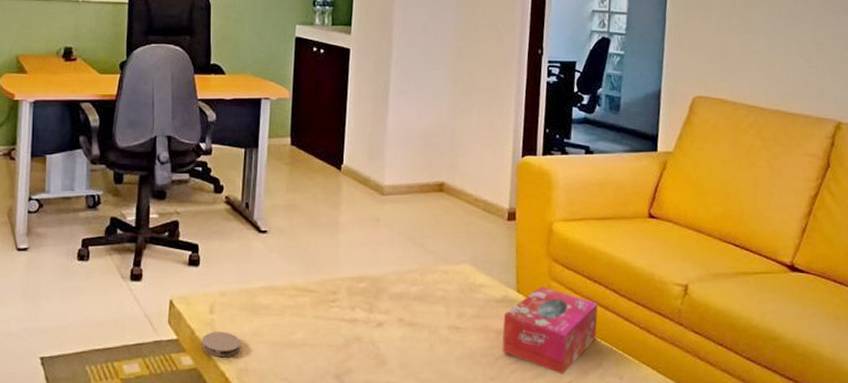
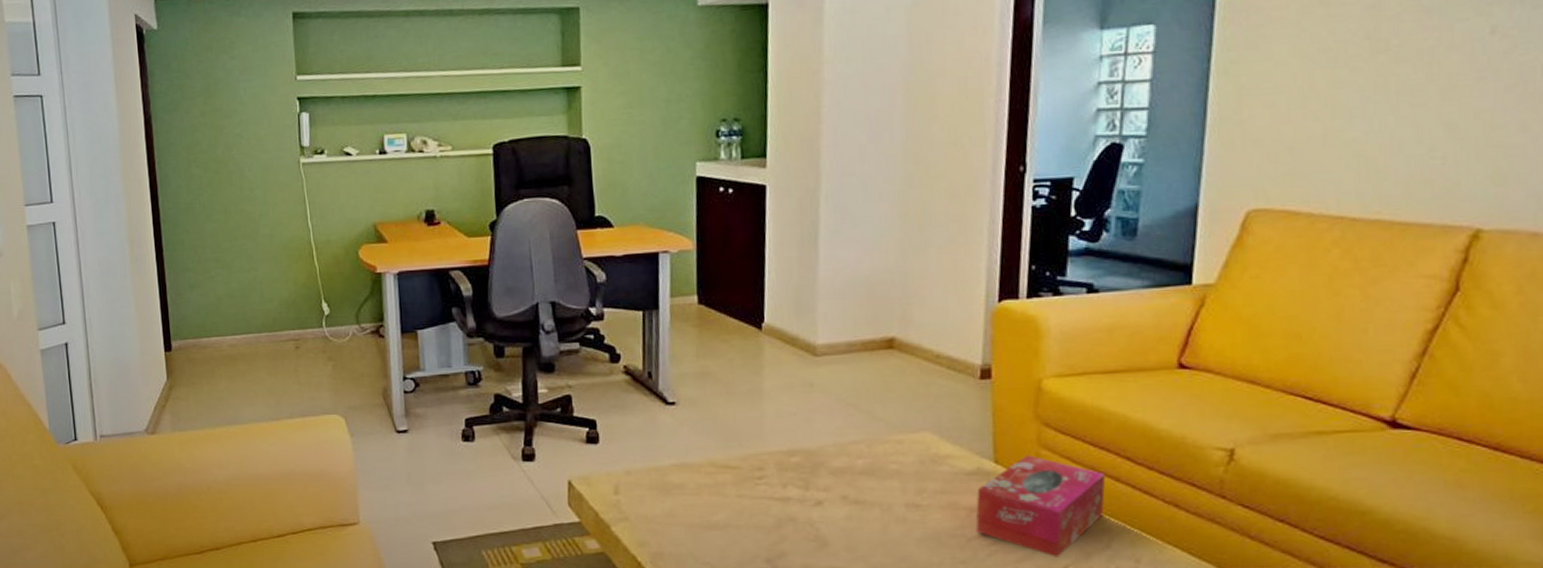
coaster: present [202,332,242,356] -> none [607,513,654,540]

